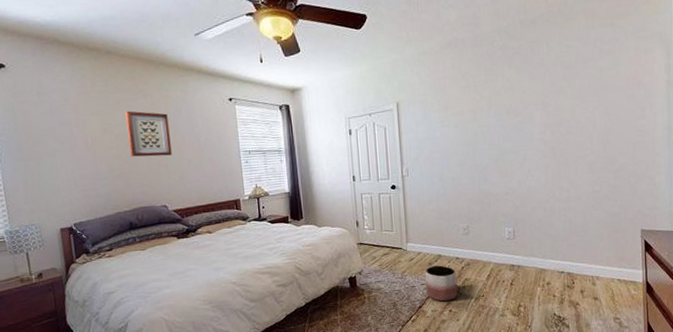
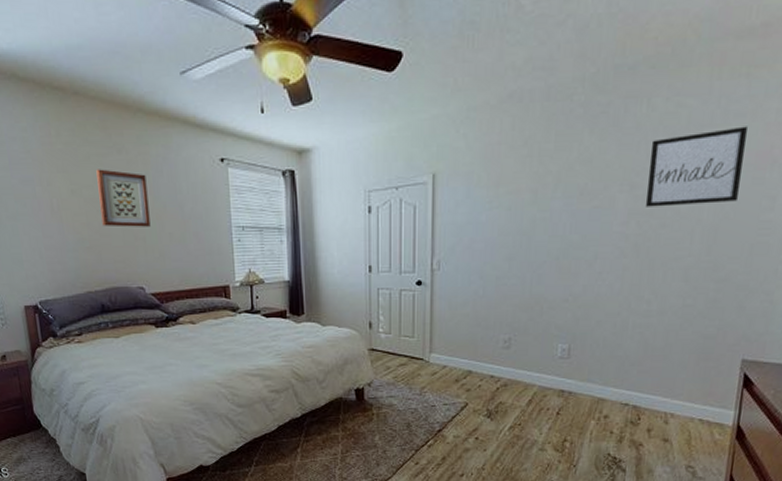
planter: present [425,265,458,302] -> none [449,383,489,427]
wall art: none [553,59,619,120] -> present [645,126,747,207]

